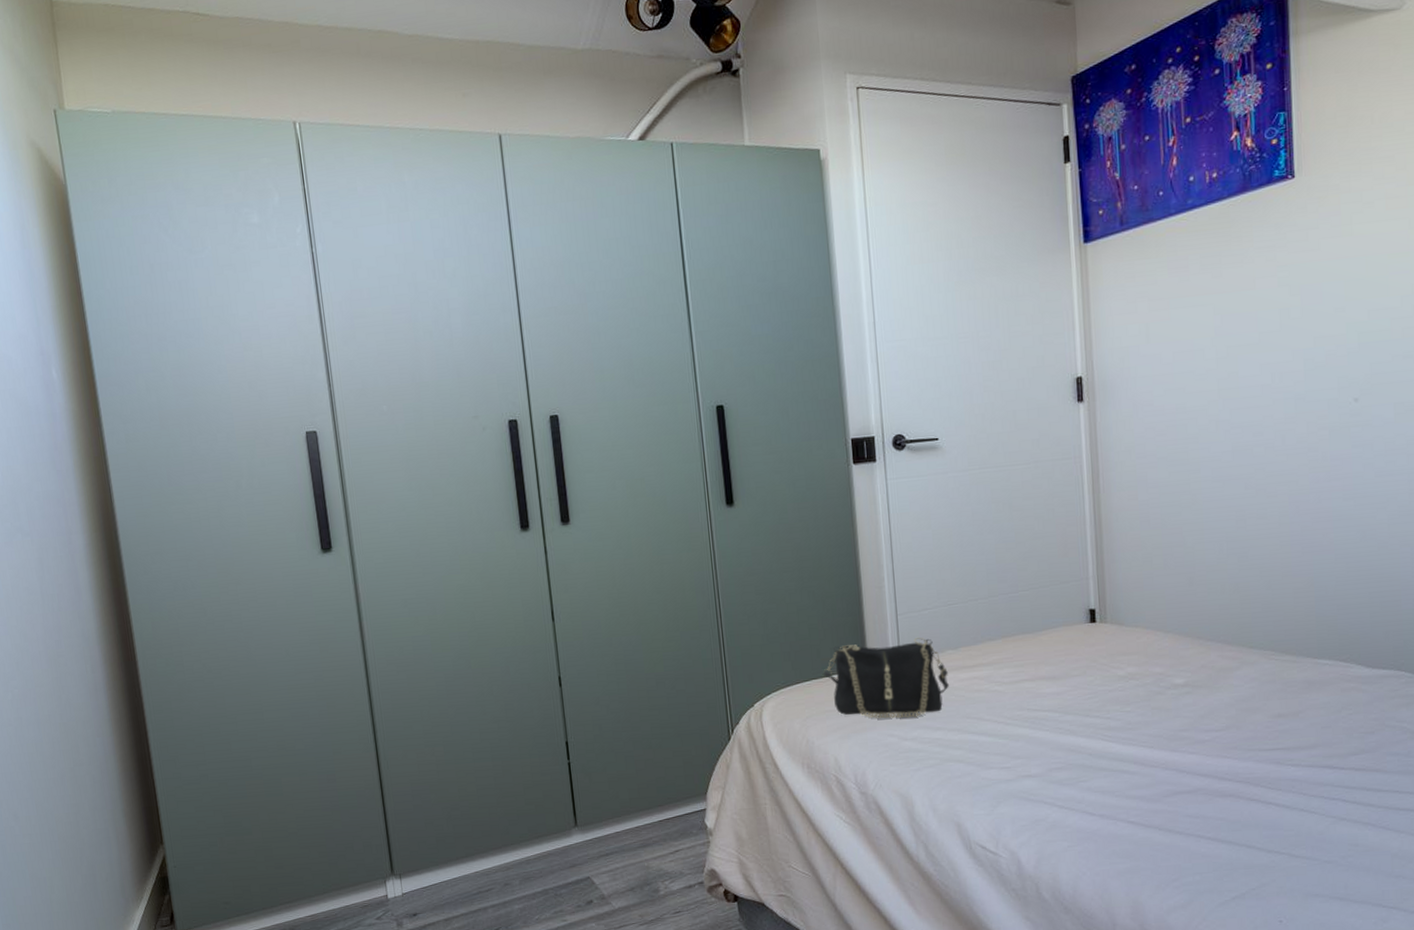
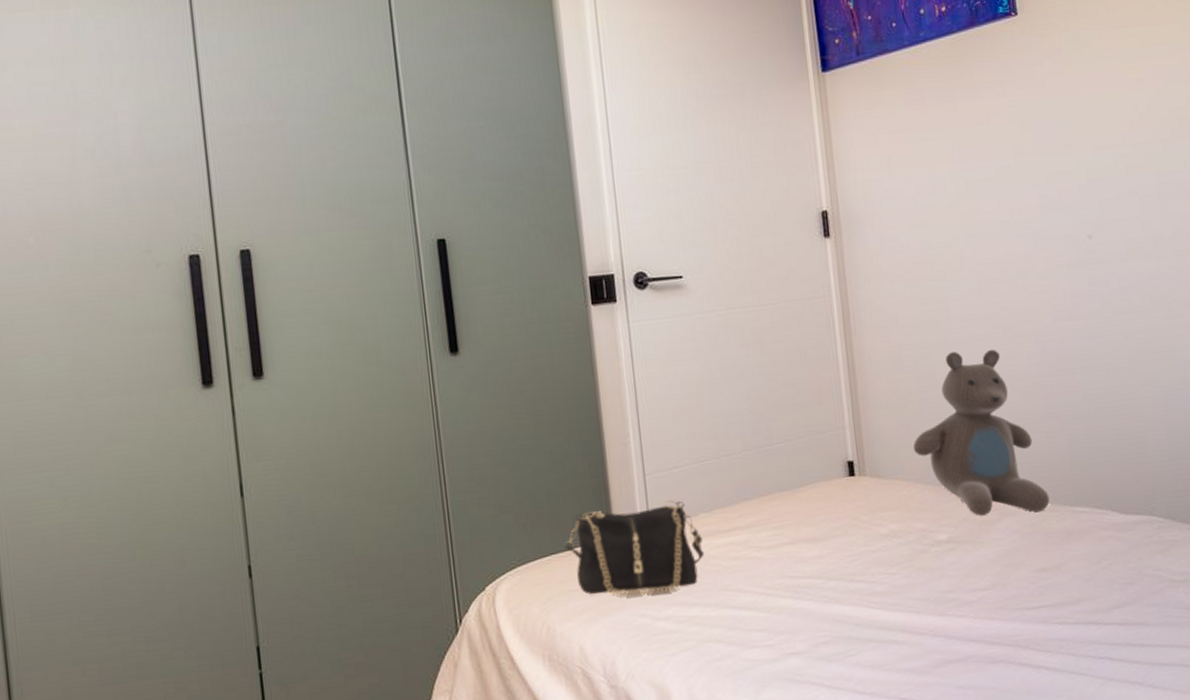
stuffed animal: none [1155,508,1292,664] -> present [913,349,1050,516]

